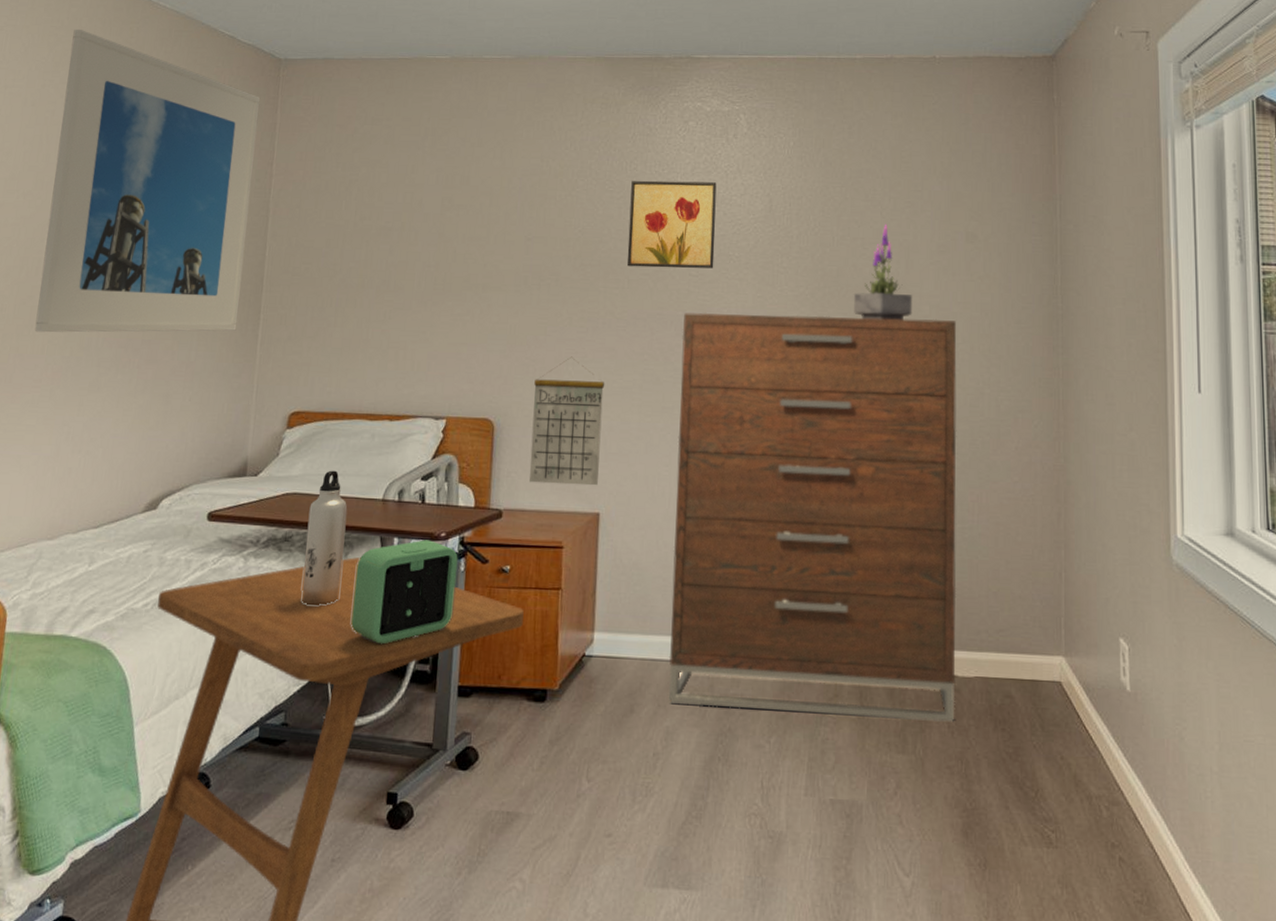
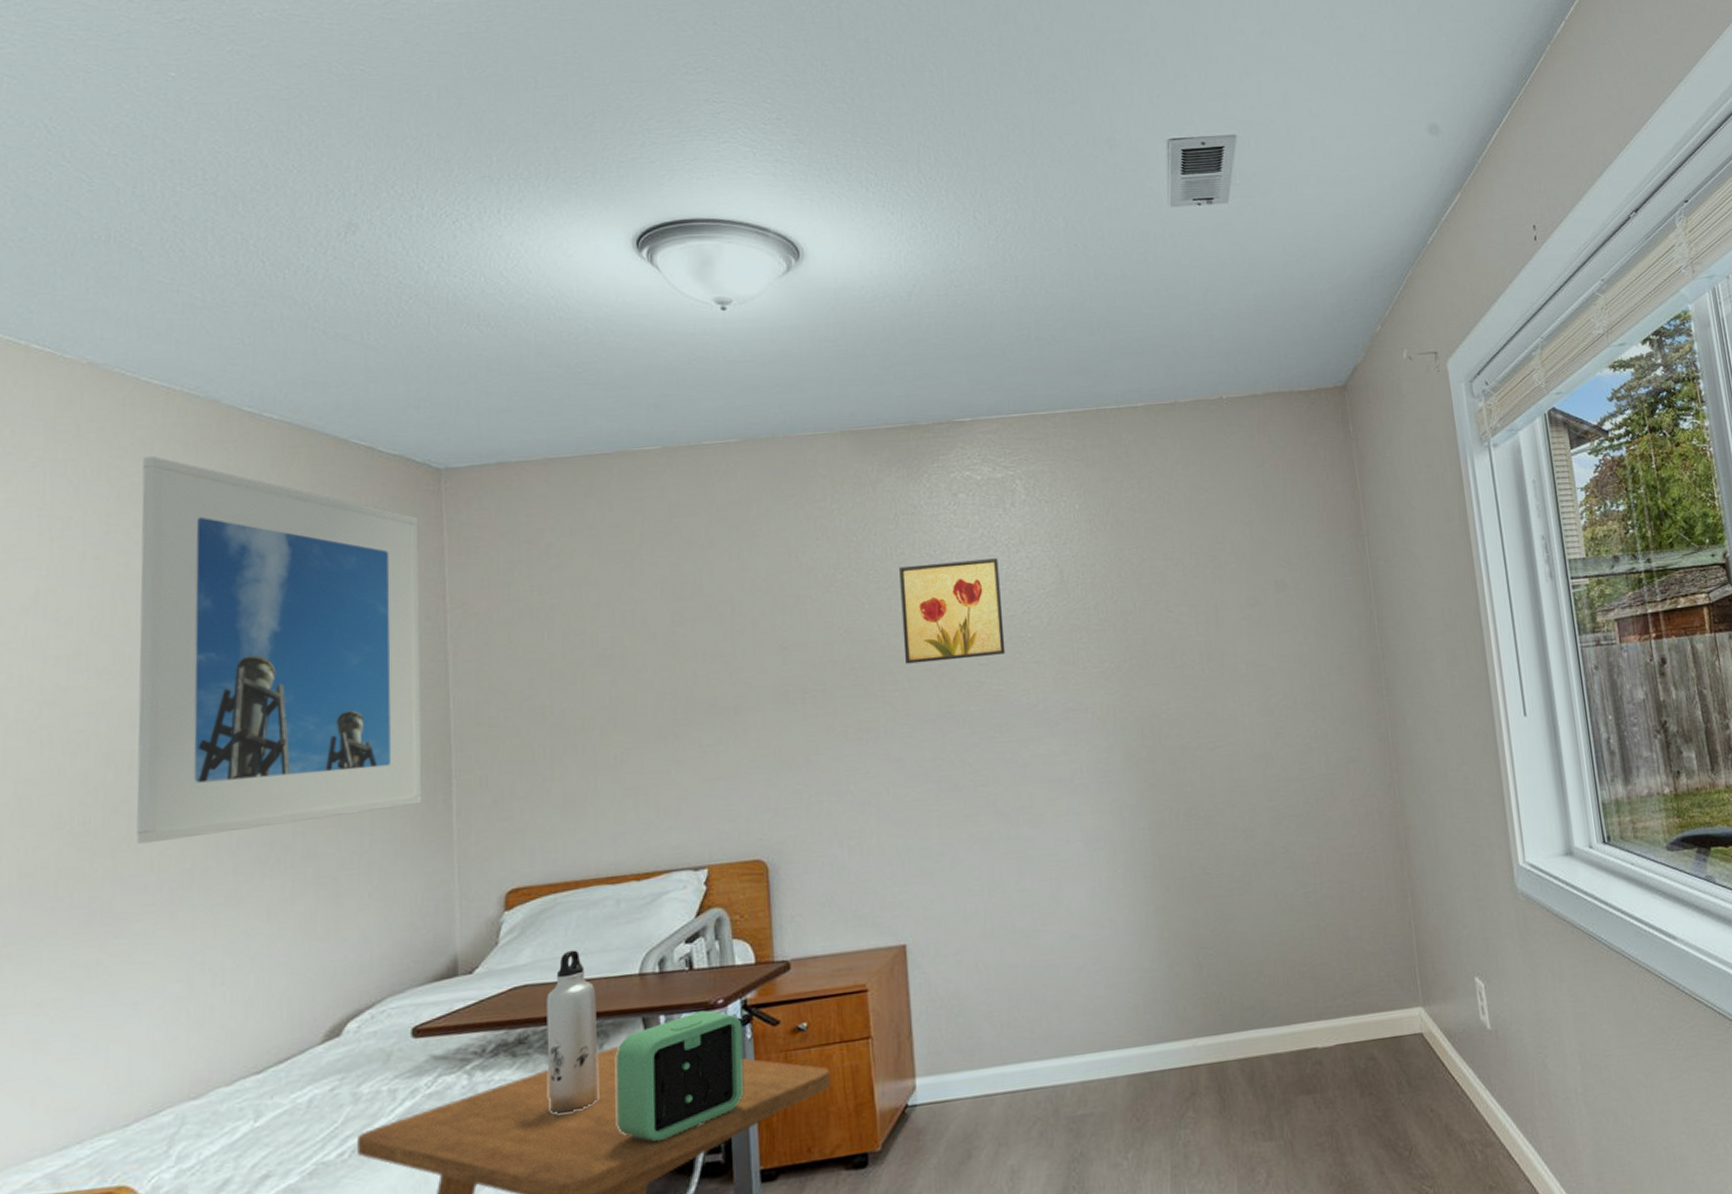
calendar: present [529,356,605,486] -> none [811,774,900,925]
dresser: present [668,312,957,722] -> none [977,676,1319,1139]
potted plant: present [853,225,913,320] -> none [1163,583,1229,688]

